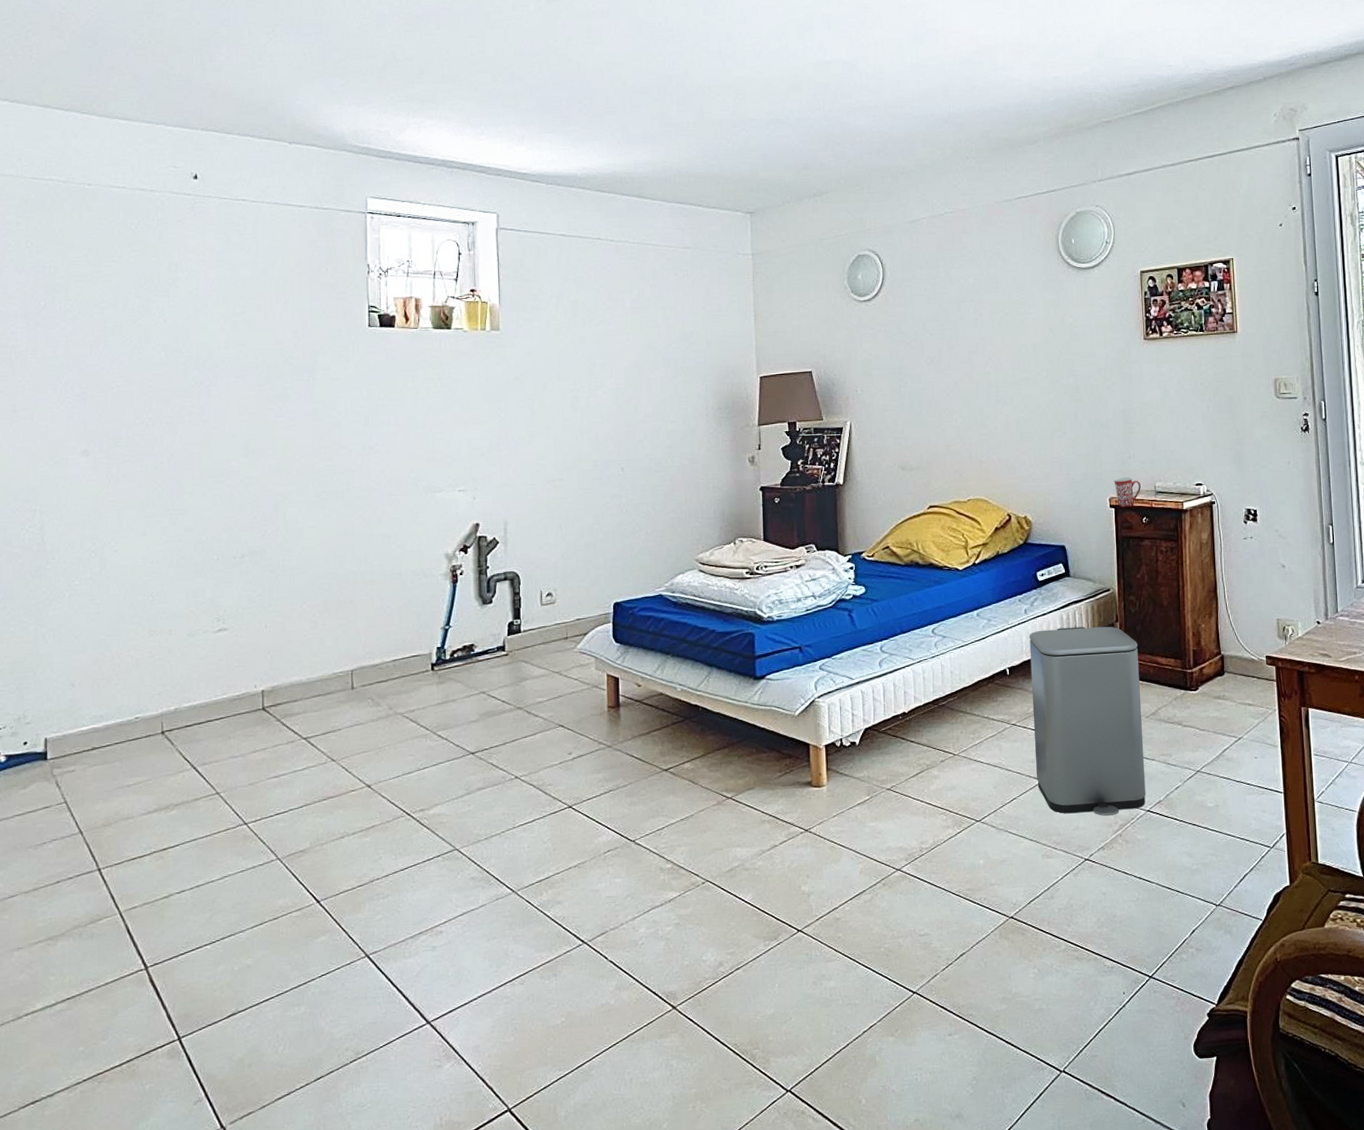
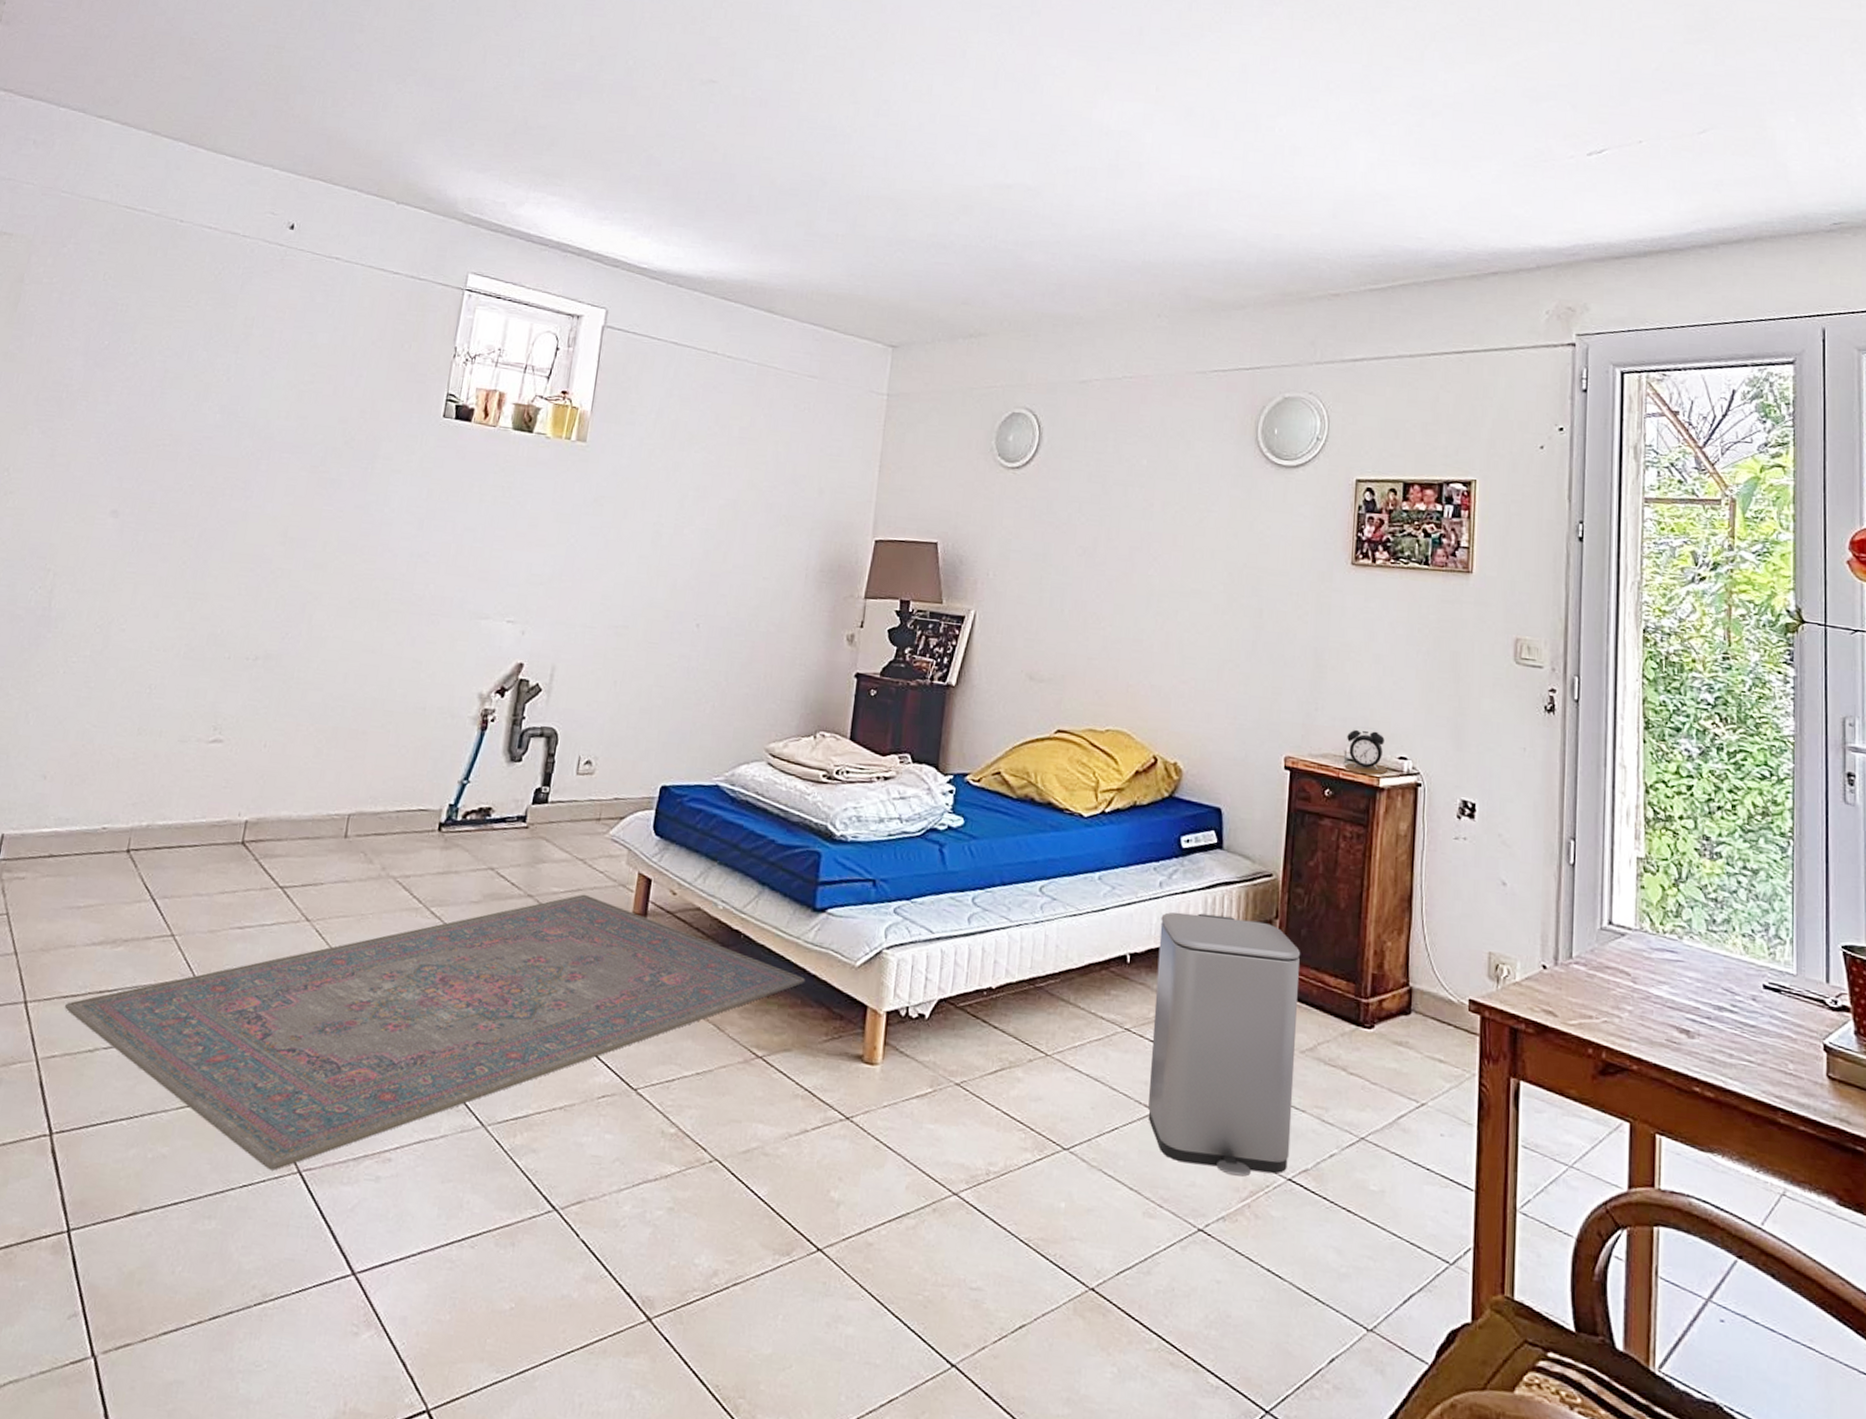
rug: none [134,699,757,959] -> present [64,894,806,1171]
mug: present [1114,476,1141,508] -> none [1293,732,1327,773]
alarm clock: none [1155,465,1188,502] -> present [1345,726,1387,775]

